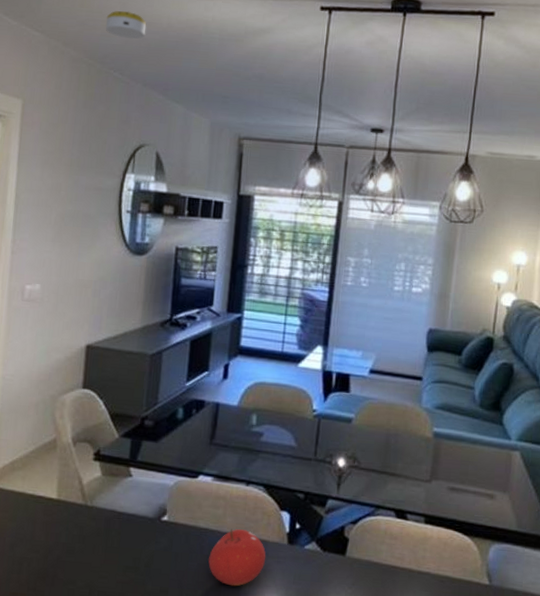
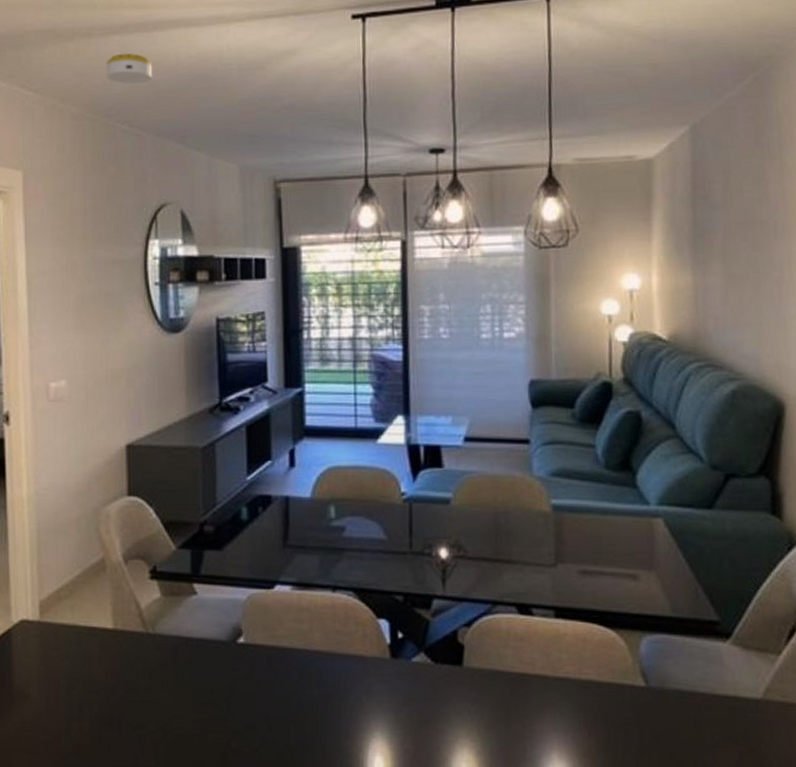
fruit: present [208,529,266,587] -> none [298,645,367,715]

